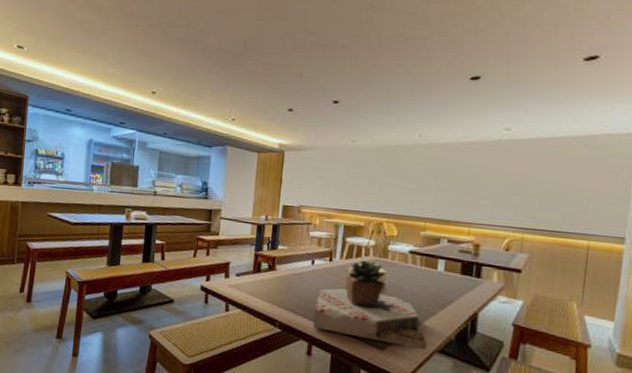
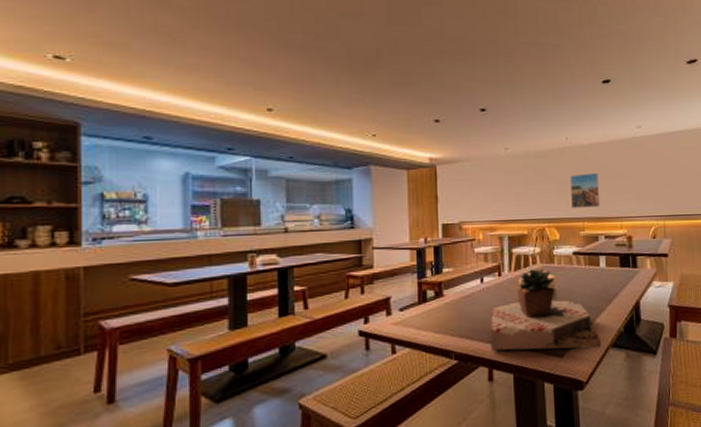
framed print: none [415,173,451,210] -> present [570,172,600,208]

